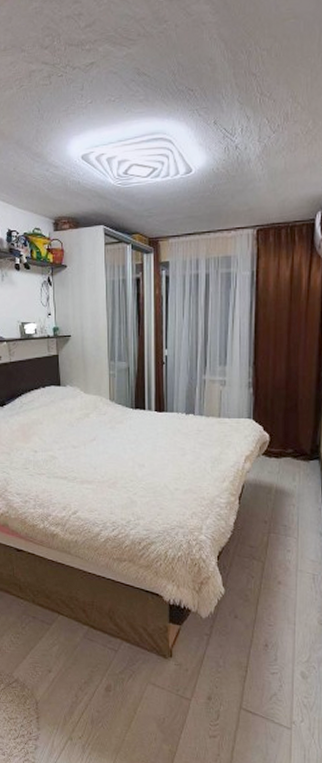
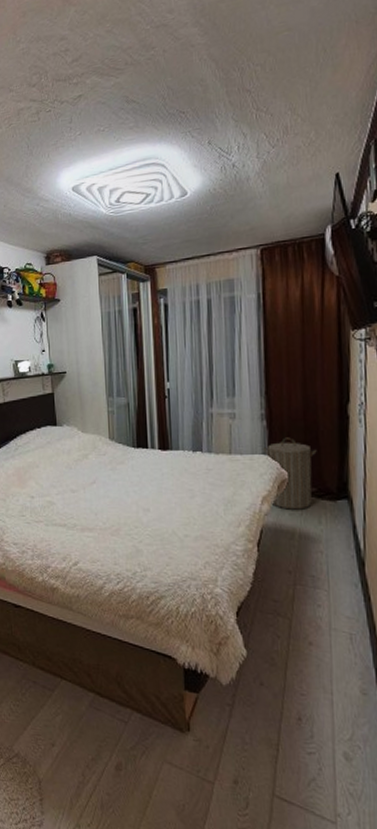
laundry hamper: none [249,404,295,468] -> present [263,437,317,510]

